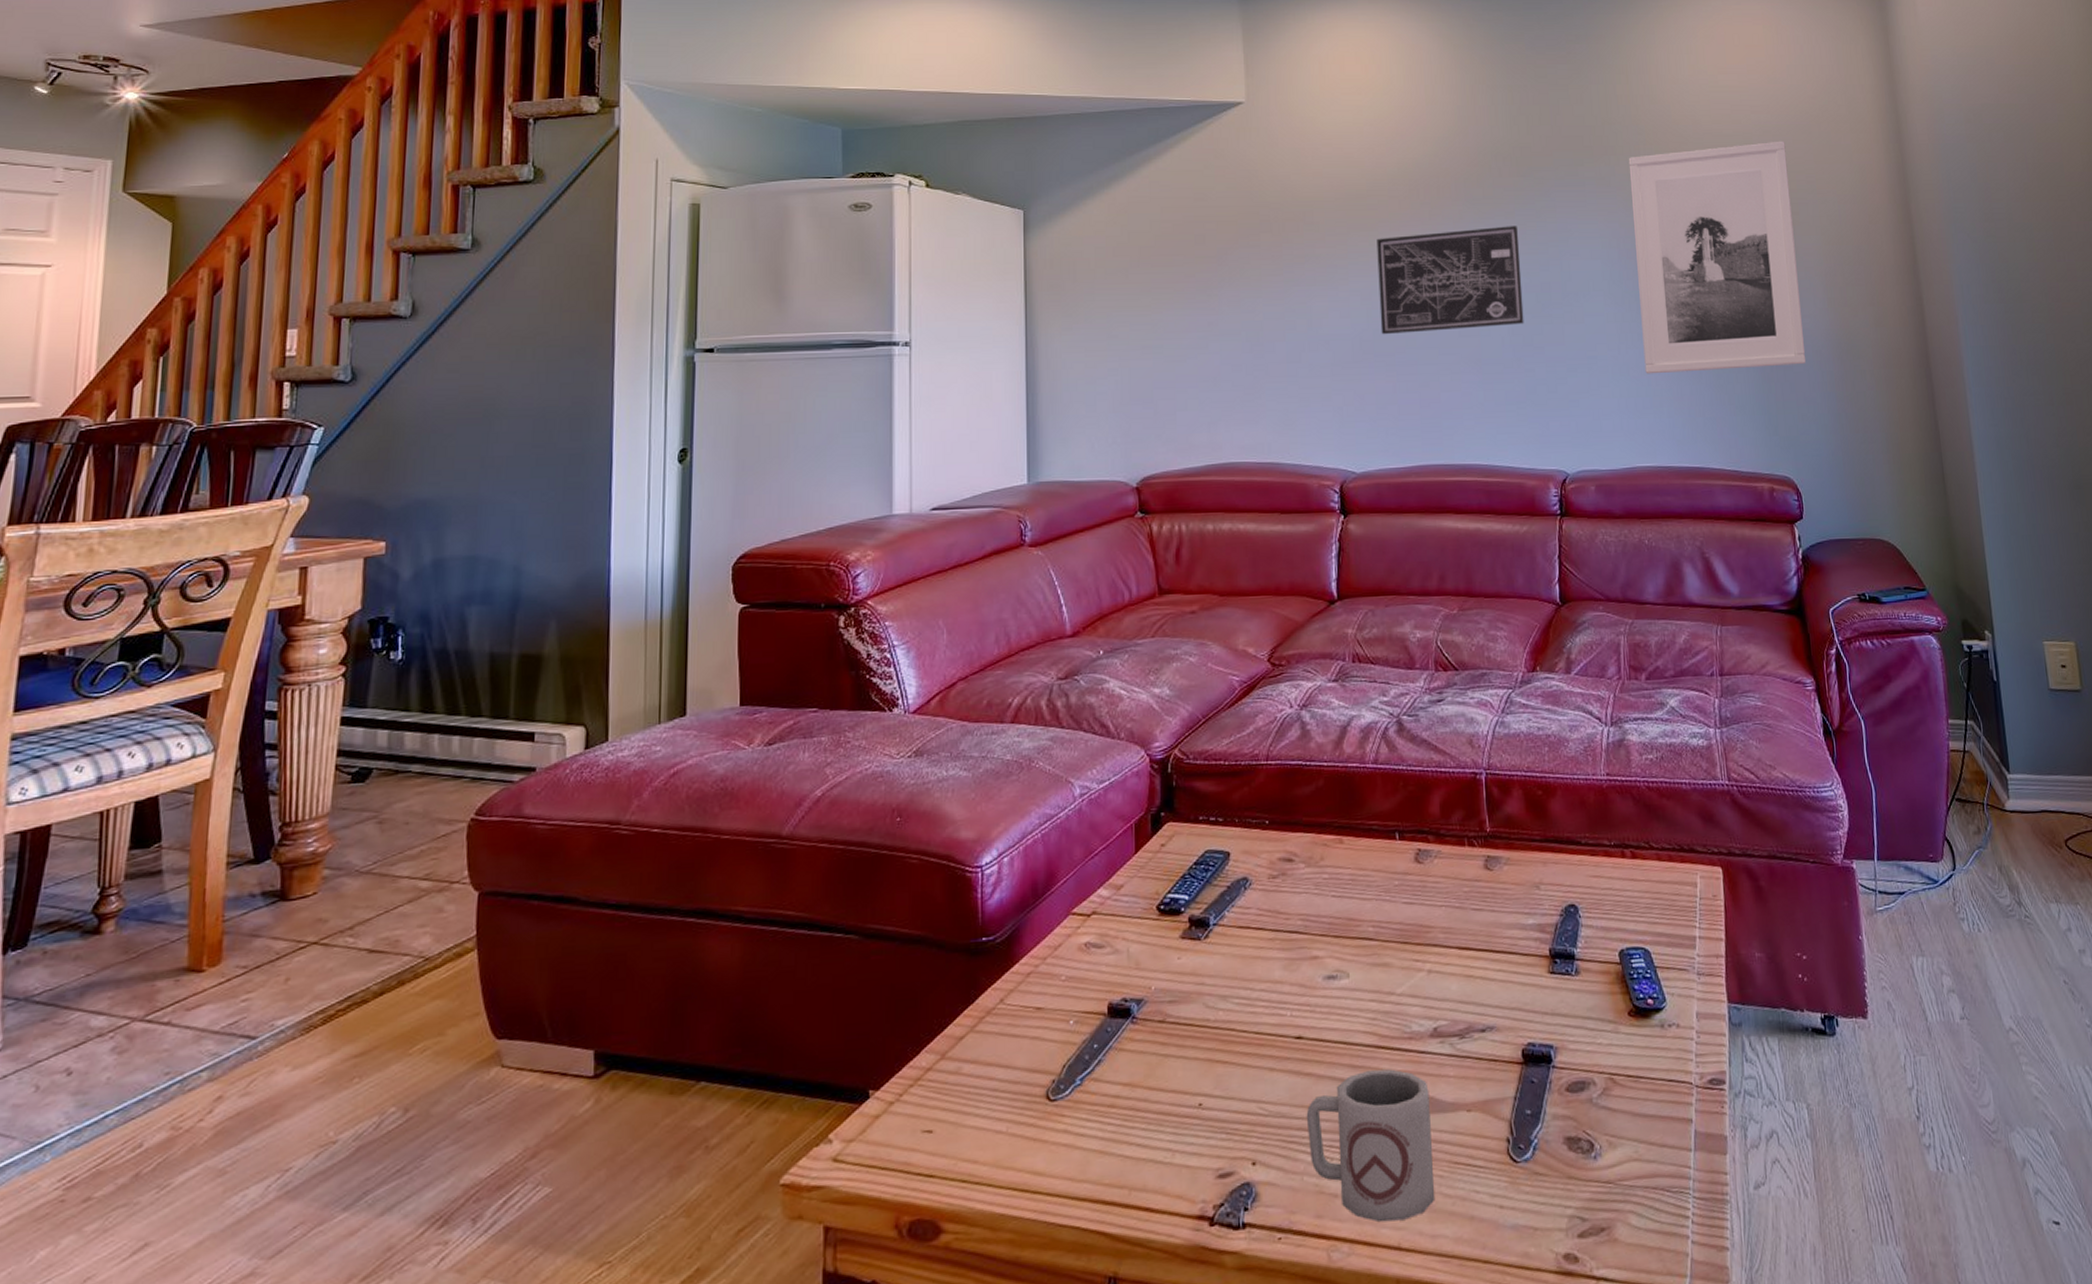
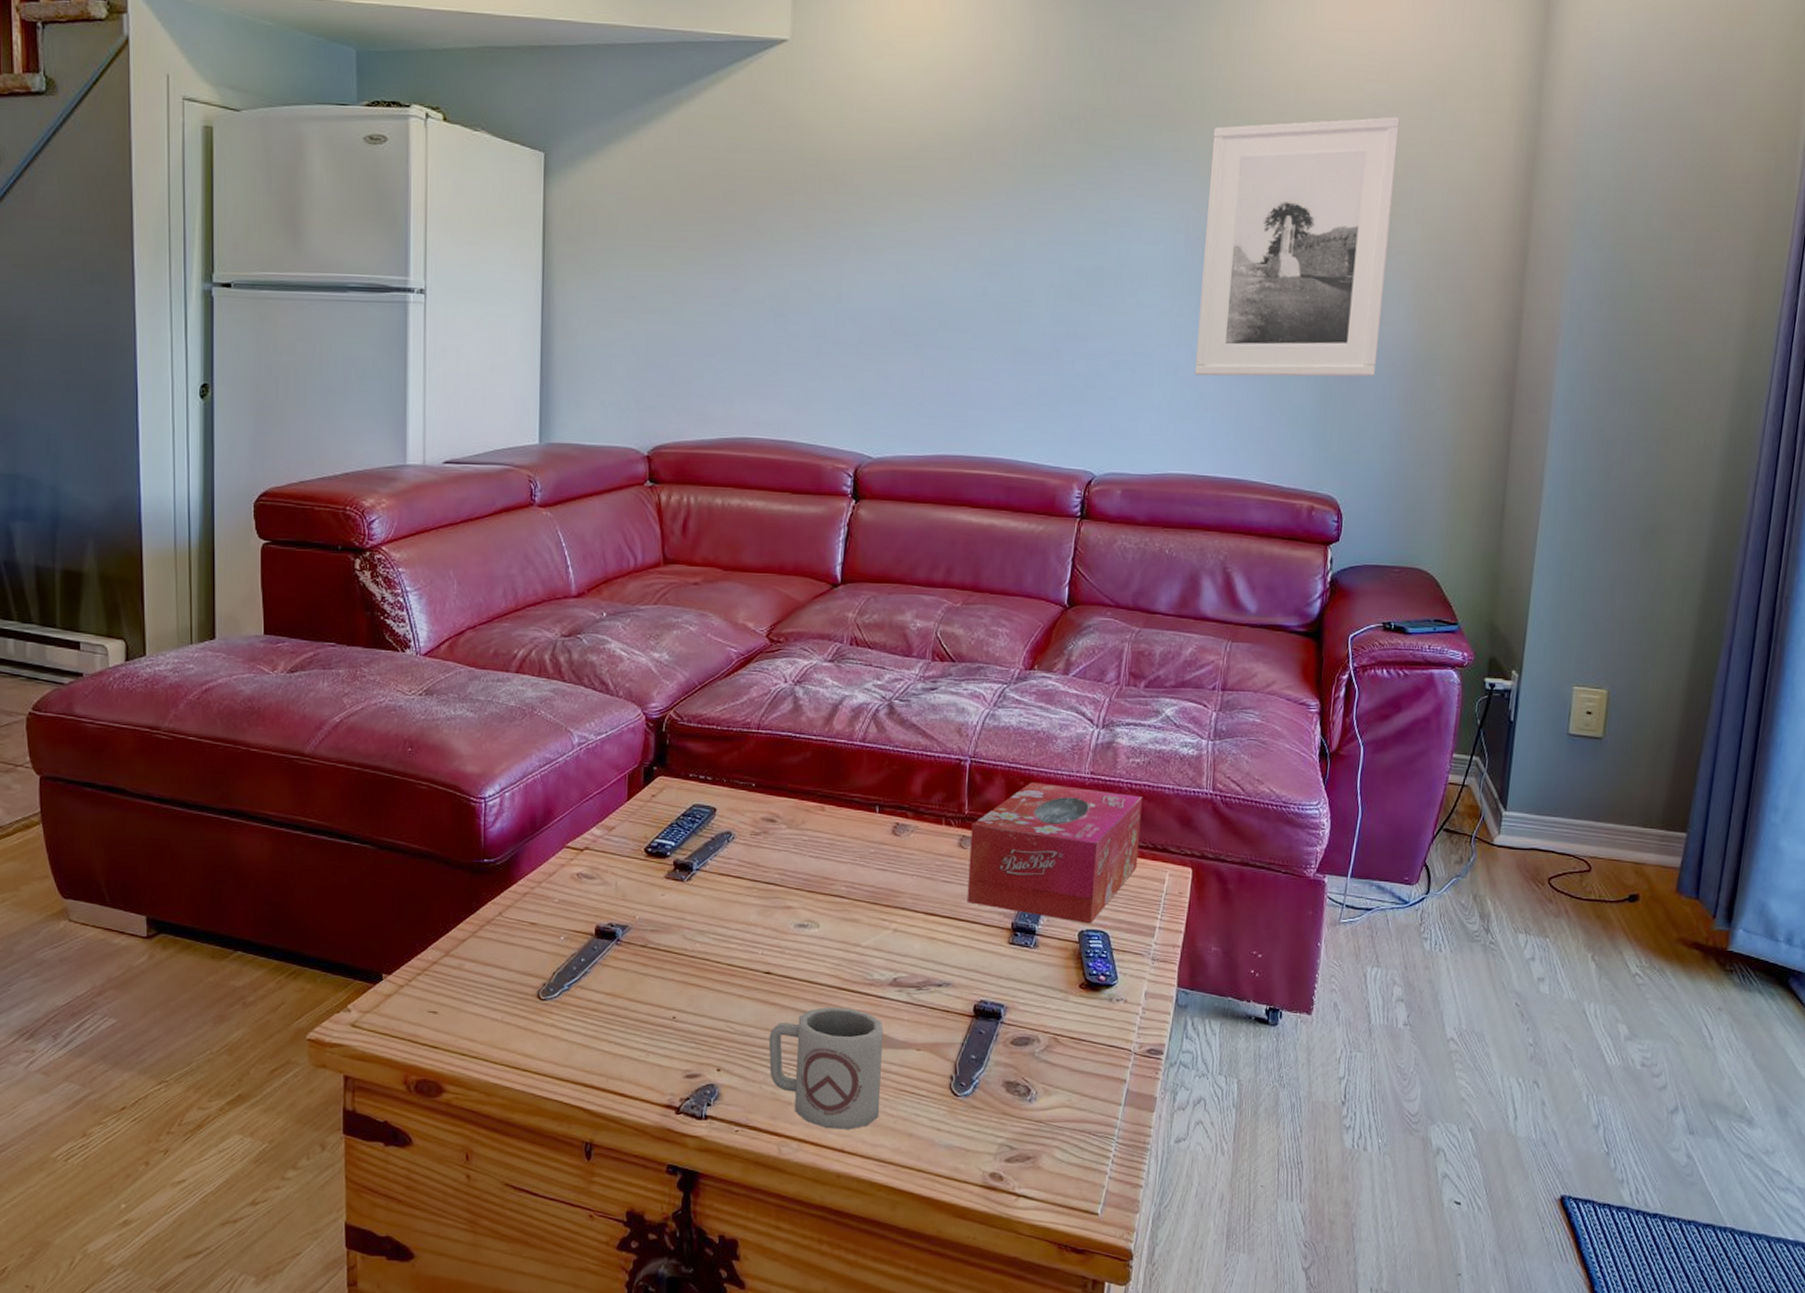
wall art: present [1376,226,1524,335] -> none [913,200,1076,314]
tissue box: none [1495,790,1668,942] -> present [966,782,1143,924]

